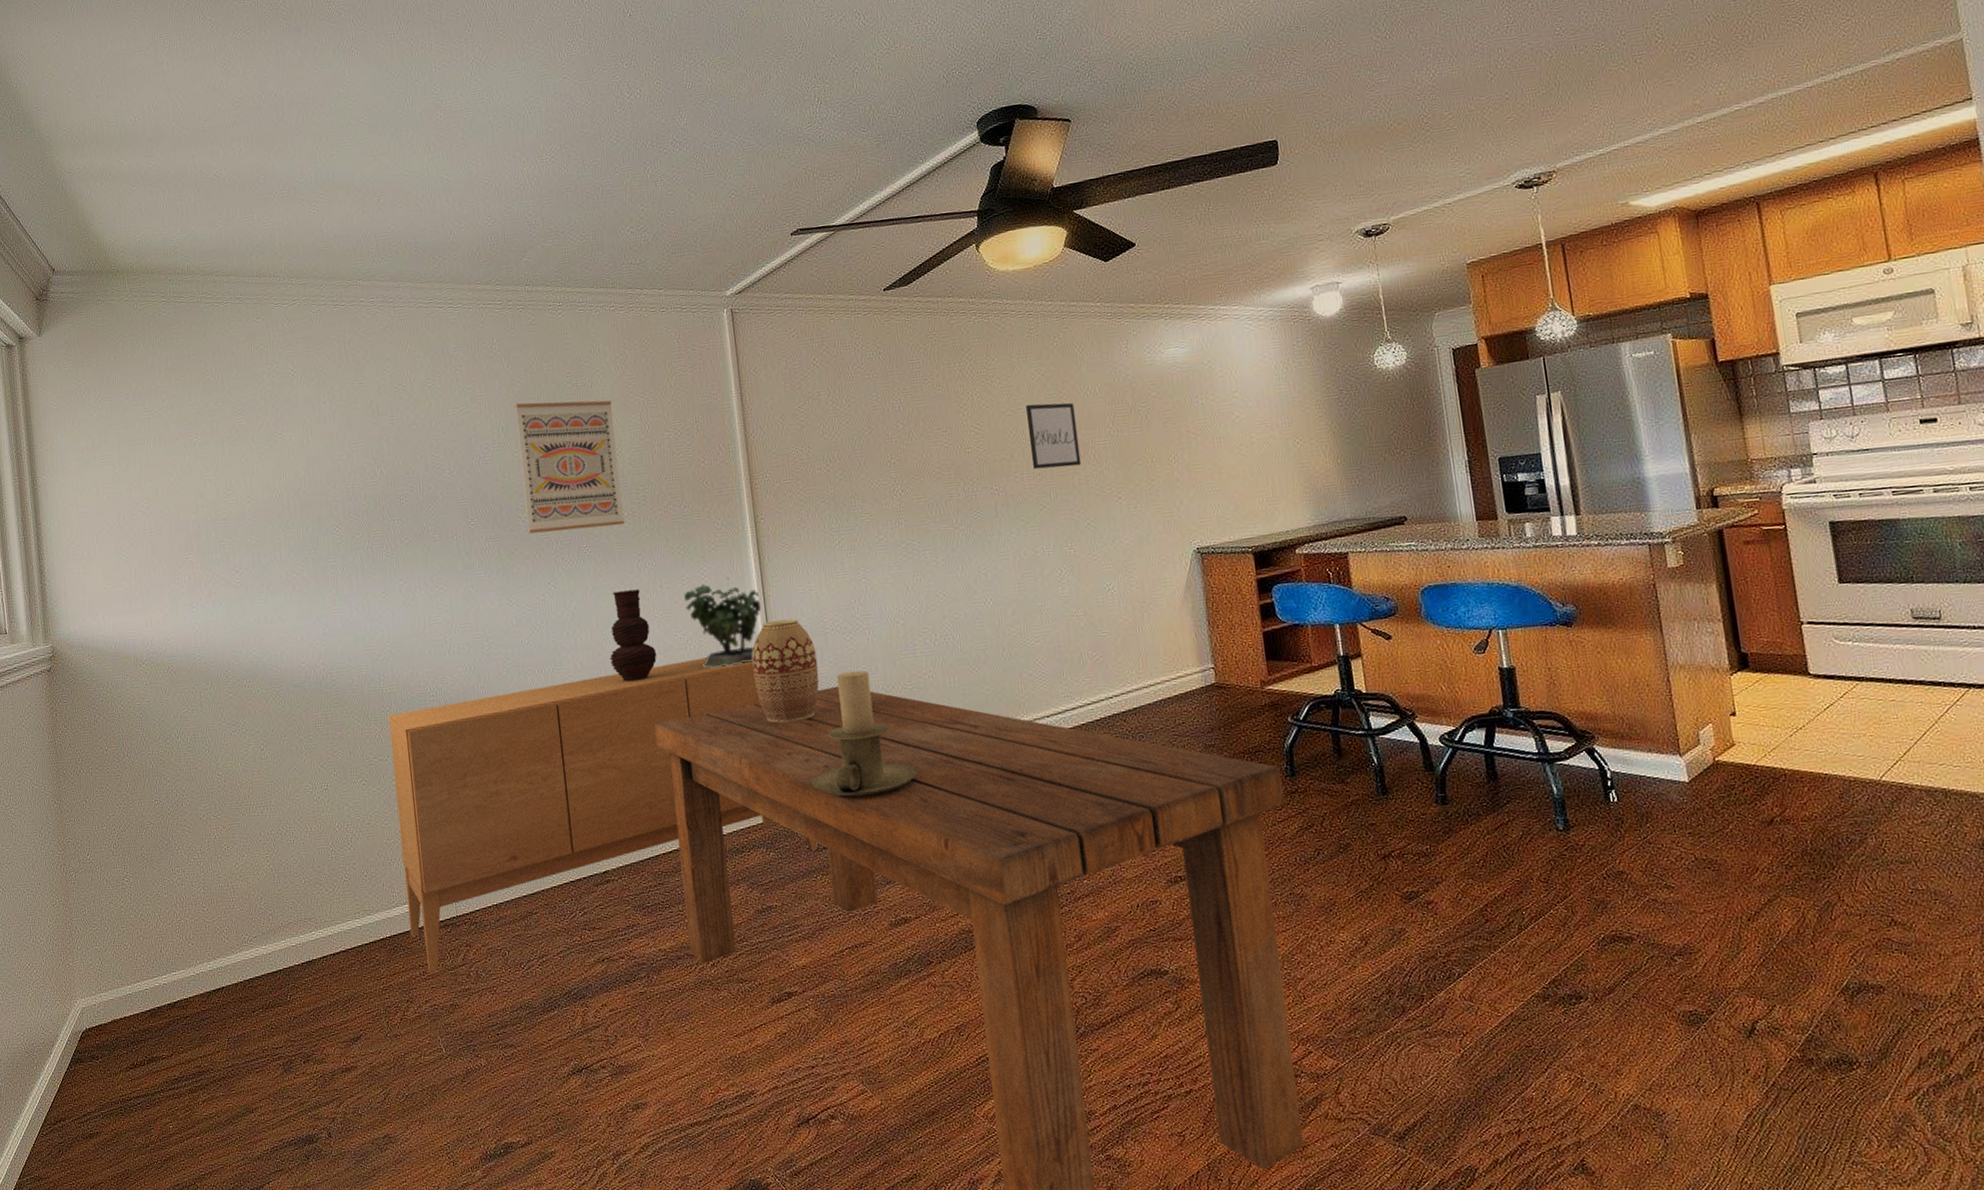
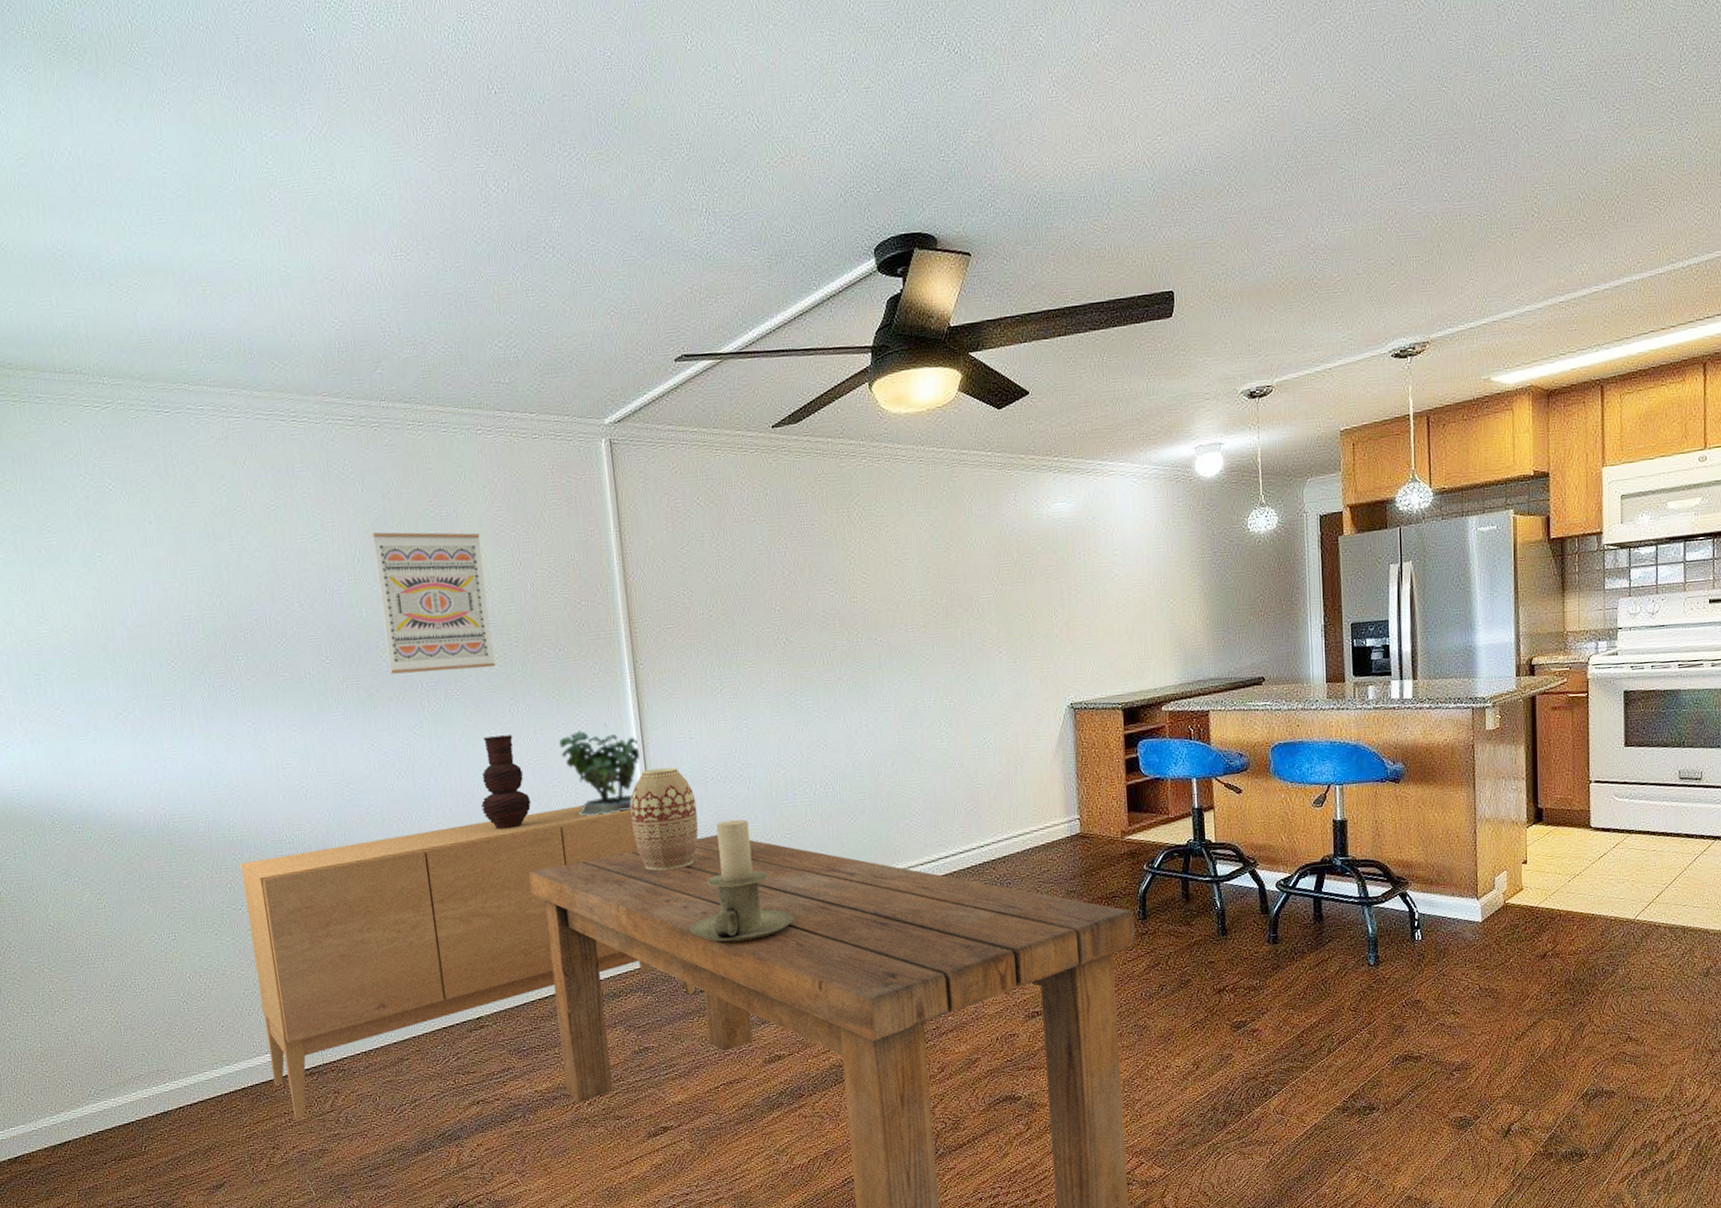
wall art: present [1026,403,1082,470] -> none [913,554,965,621]

